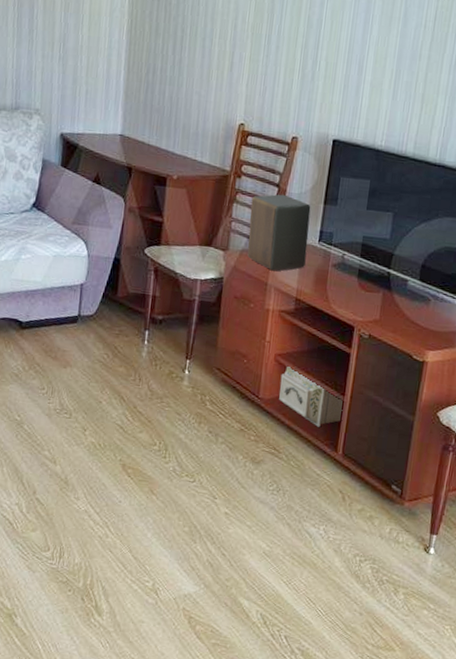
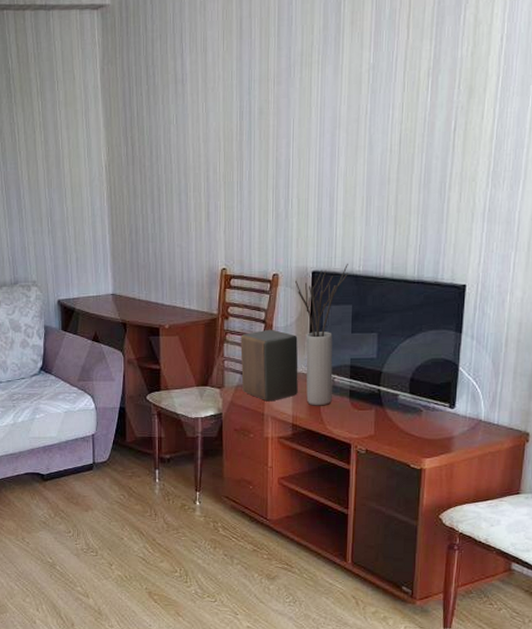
decorative box: present [279,364,343,427] -> none [285,486,349,540]
vase: none [313,135,371,284] -> present [295,263,348,407]

